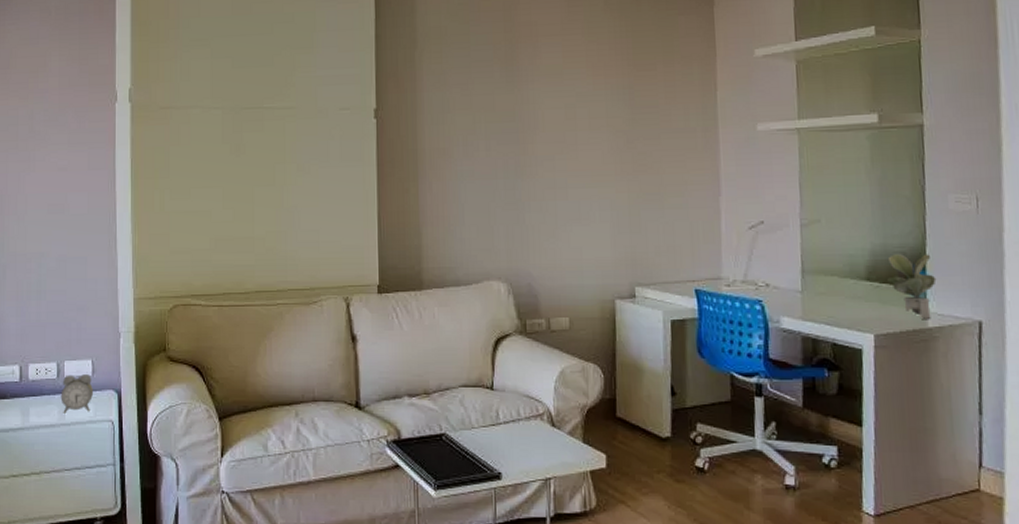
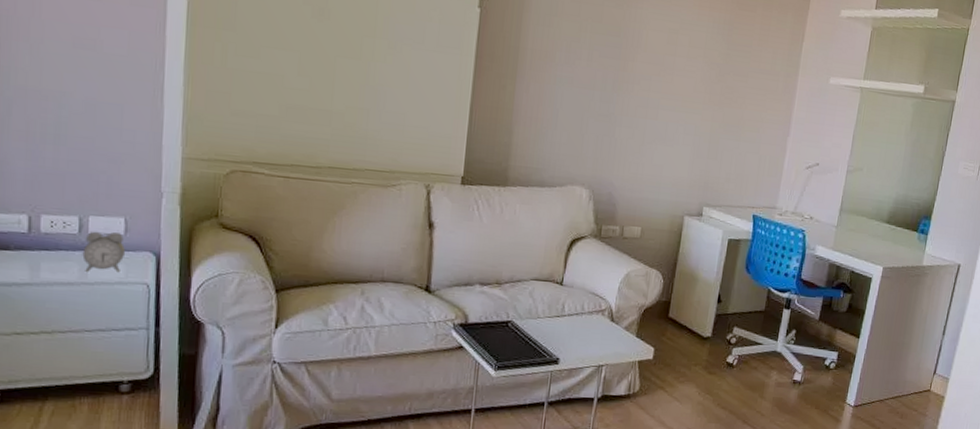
potted plant: present [887,253,937,320] -> none [902,203,937,260]

